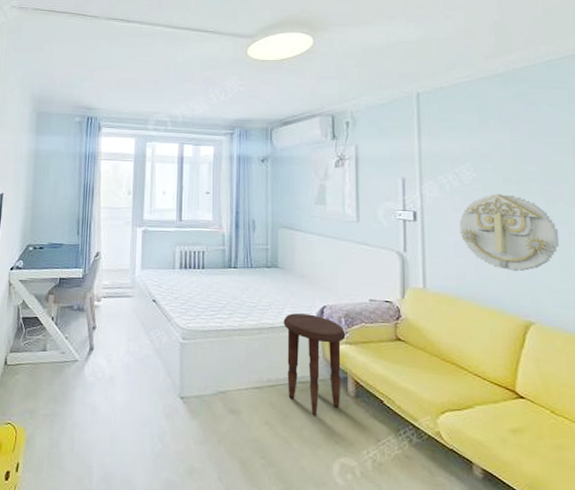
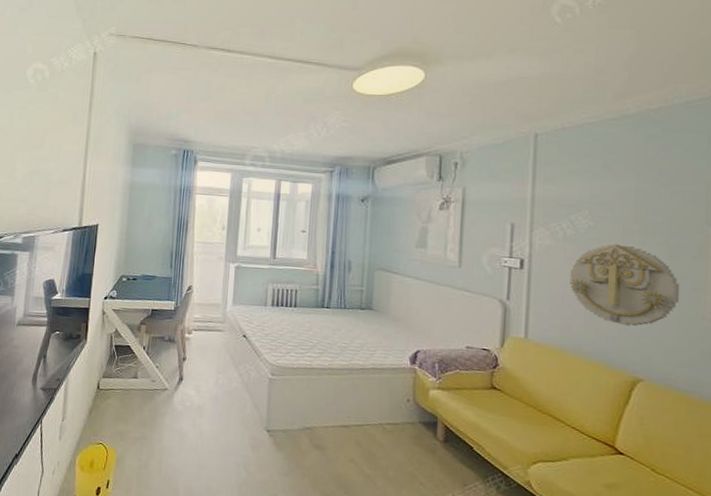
side table: present [283,313,346,416] -> none [374,356,439,457]

